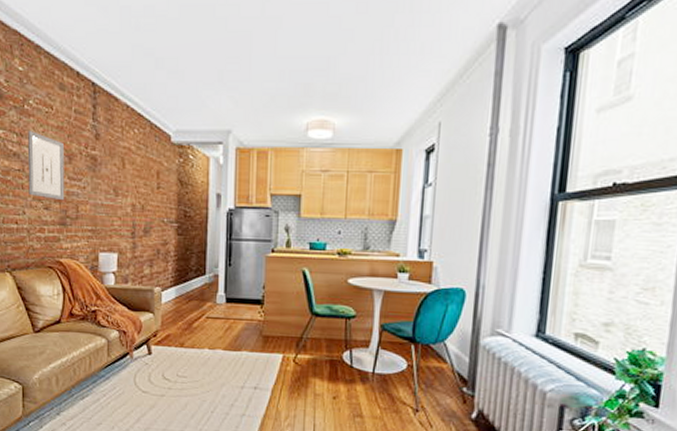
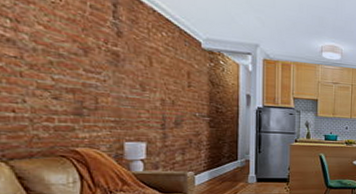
wall art: present [27,130,65,200] -> none [27,17,80,91]

